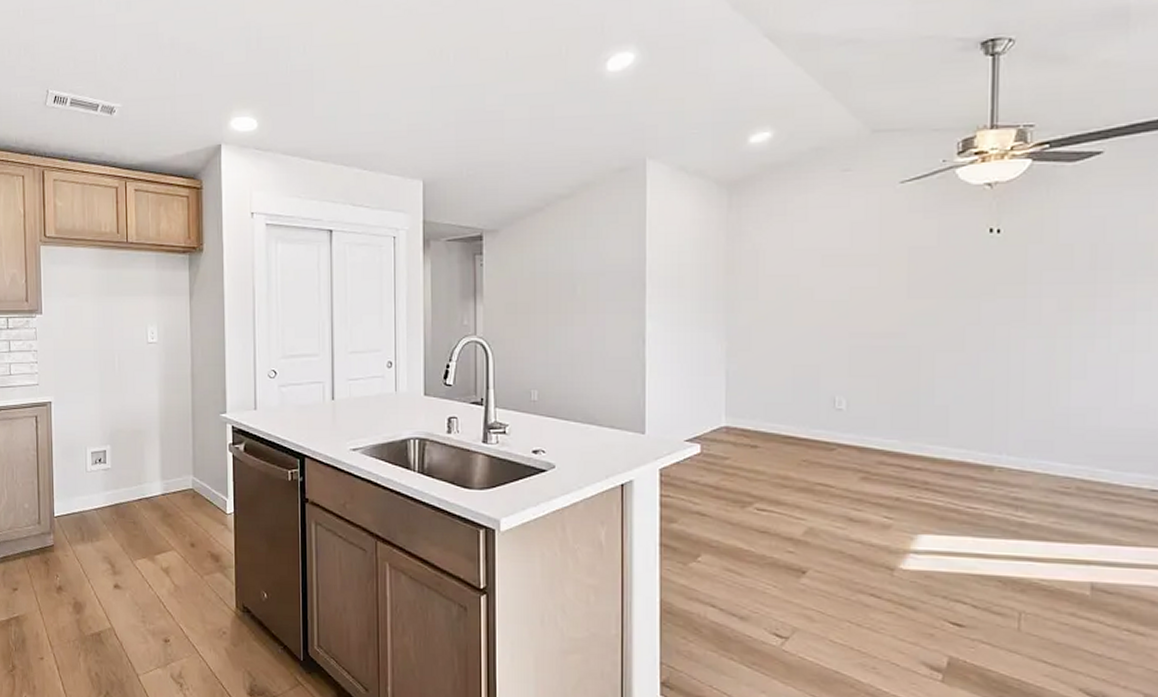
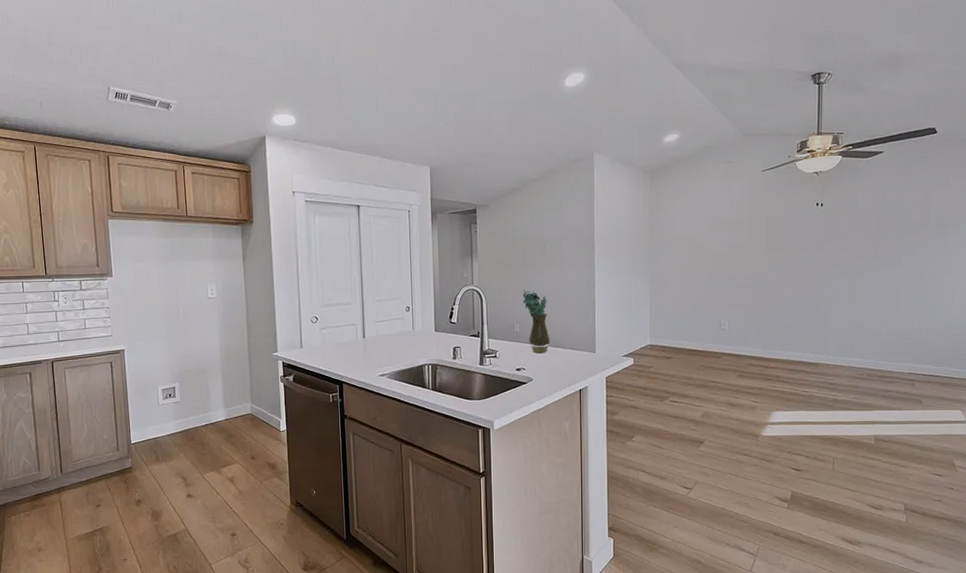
vase: none [542,343,580,431] -> present [522,289,550,354]

